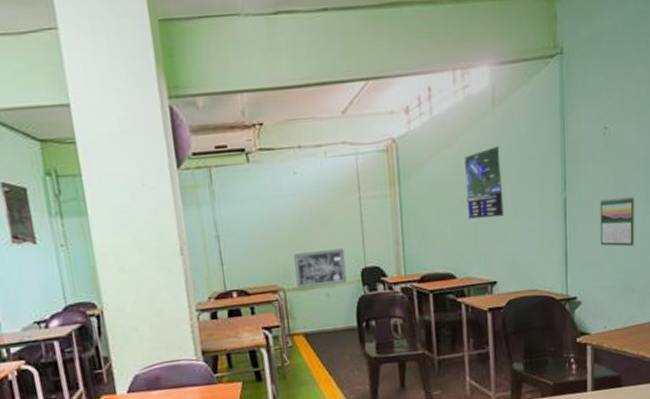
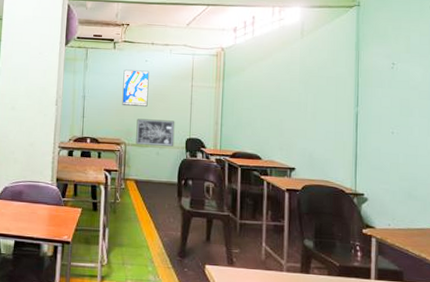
wall art: none [266,186,306,241] -> present [122,69,149,107]
map: present [465,146,504,219] -> none [275,64,305,118]
calendar: present [600,196,635,247] -> none [386,118,418,160]

